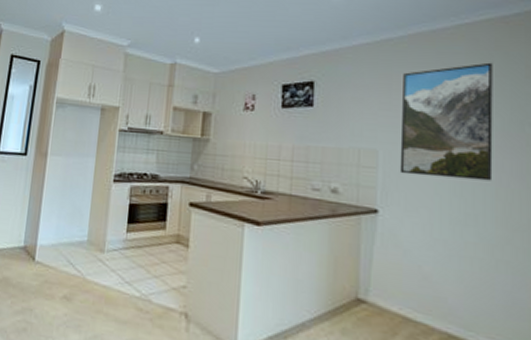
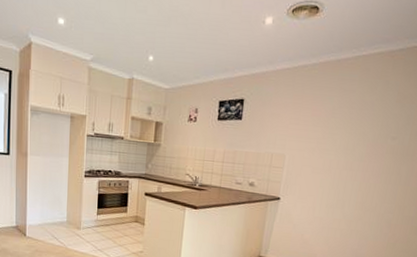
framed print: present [399,62,493,181] -> none [298,88,376,178]

